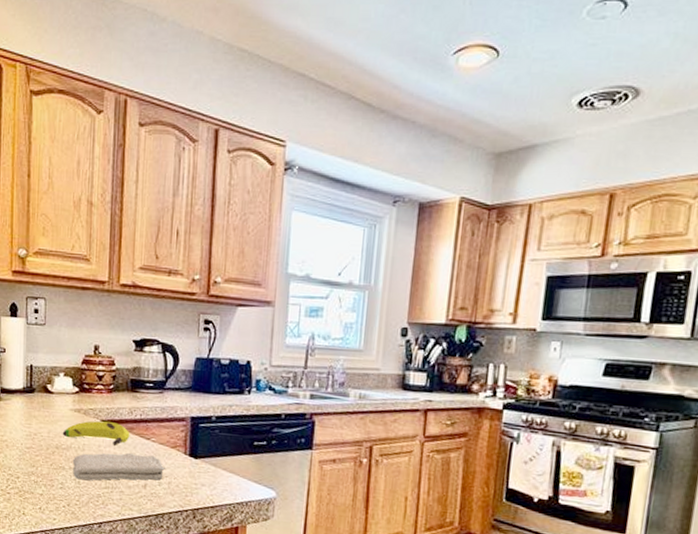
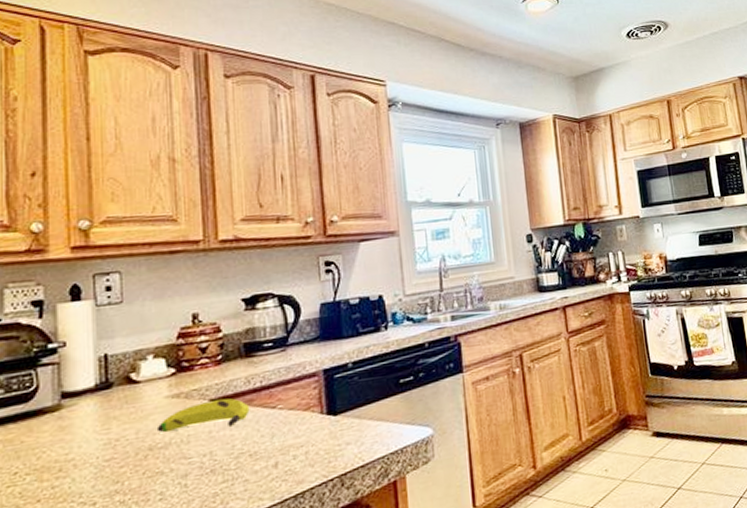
washcloth: present [72,452,165,481] -> none [174,426,299,482]

